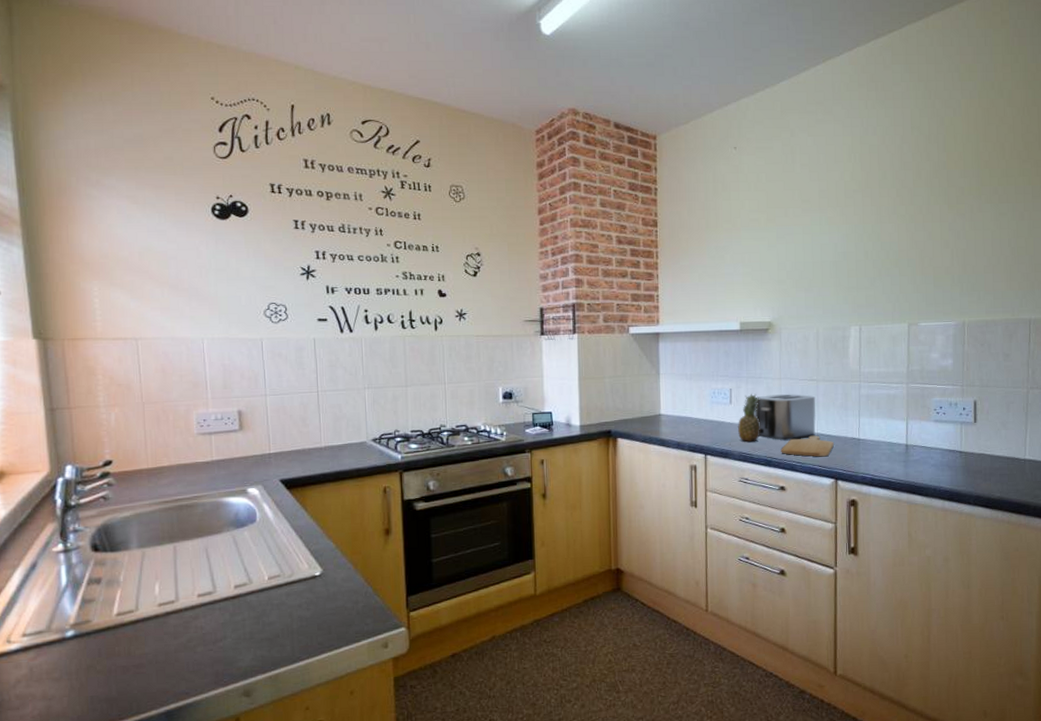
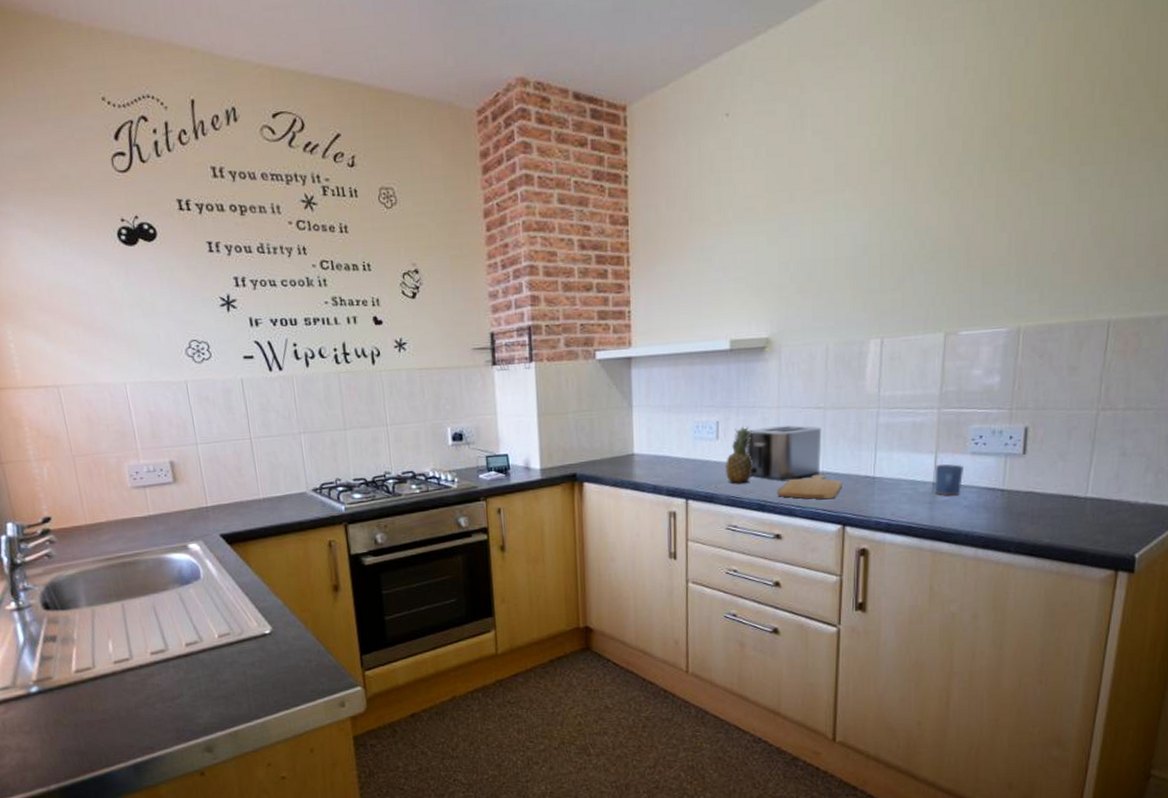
mug: none [907,429,930,456] -> present [935,464,965,496]

